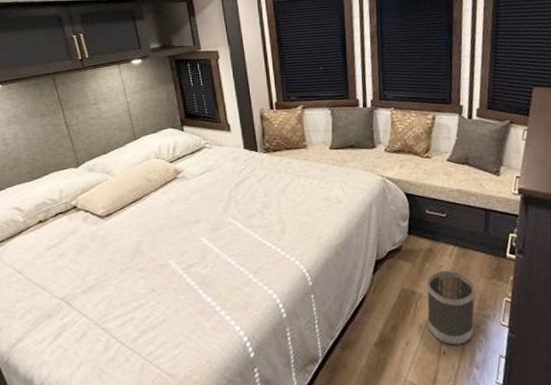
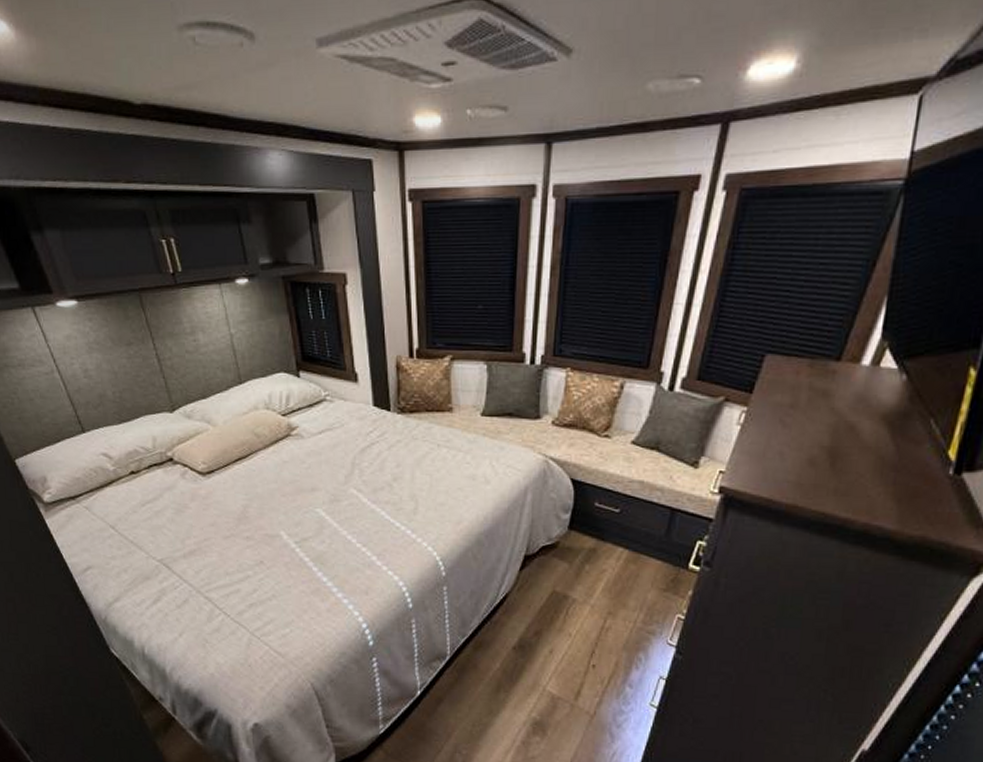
wastebasket: present [427,270,476,346] -> none [577,575,643,660]

